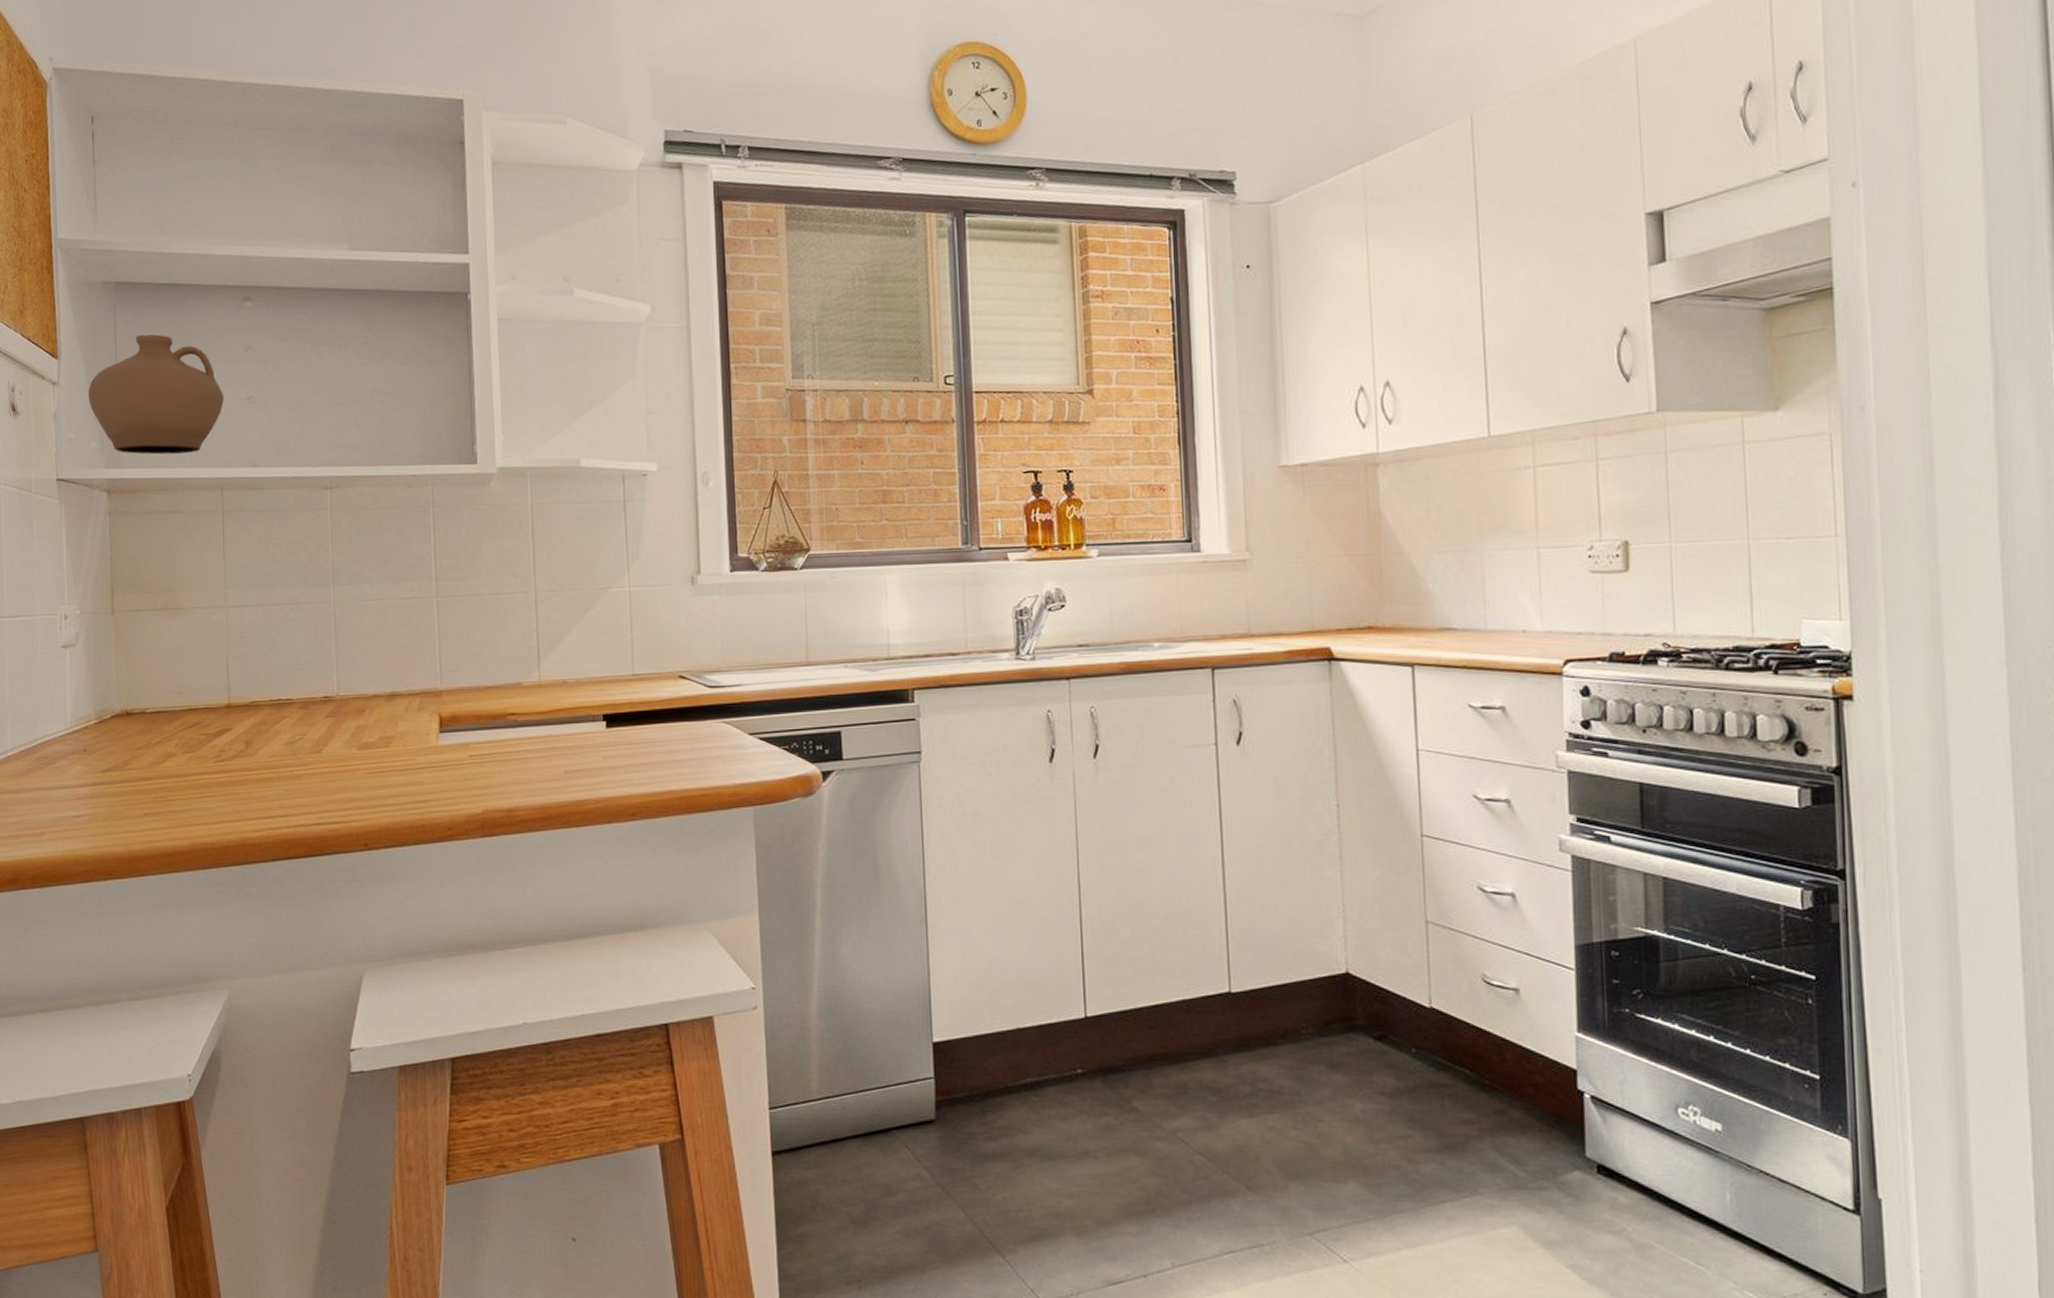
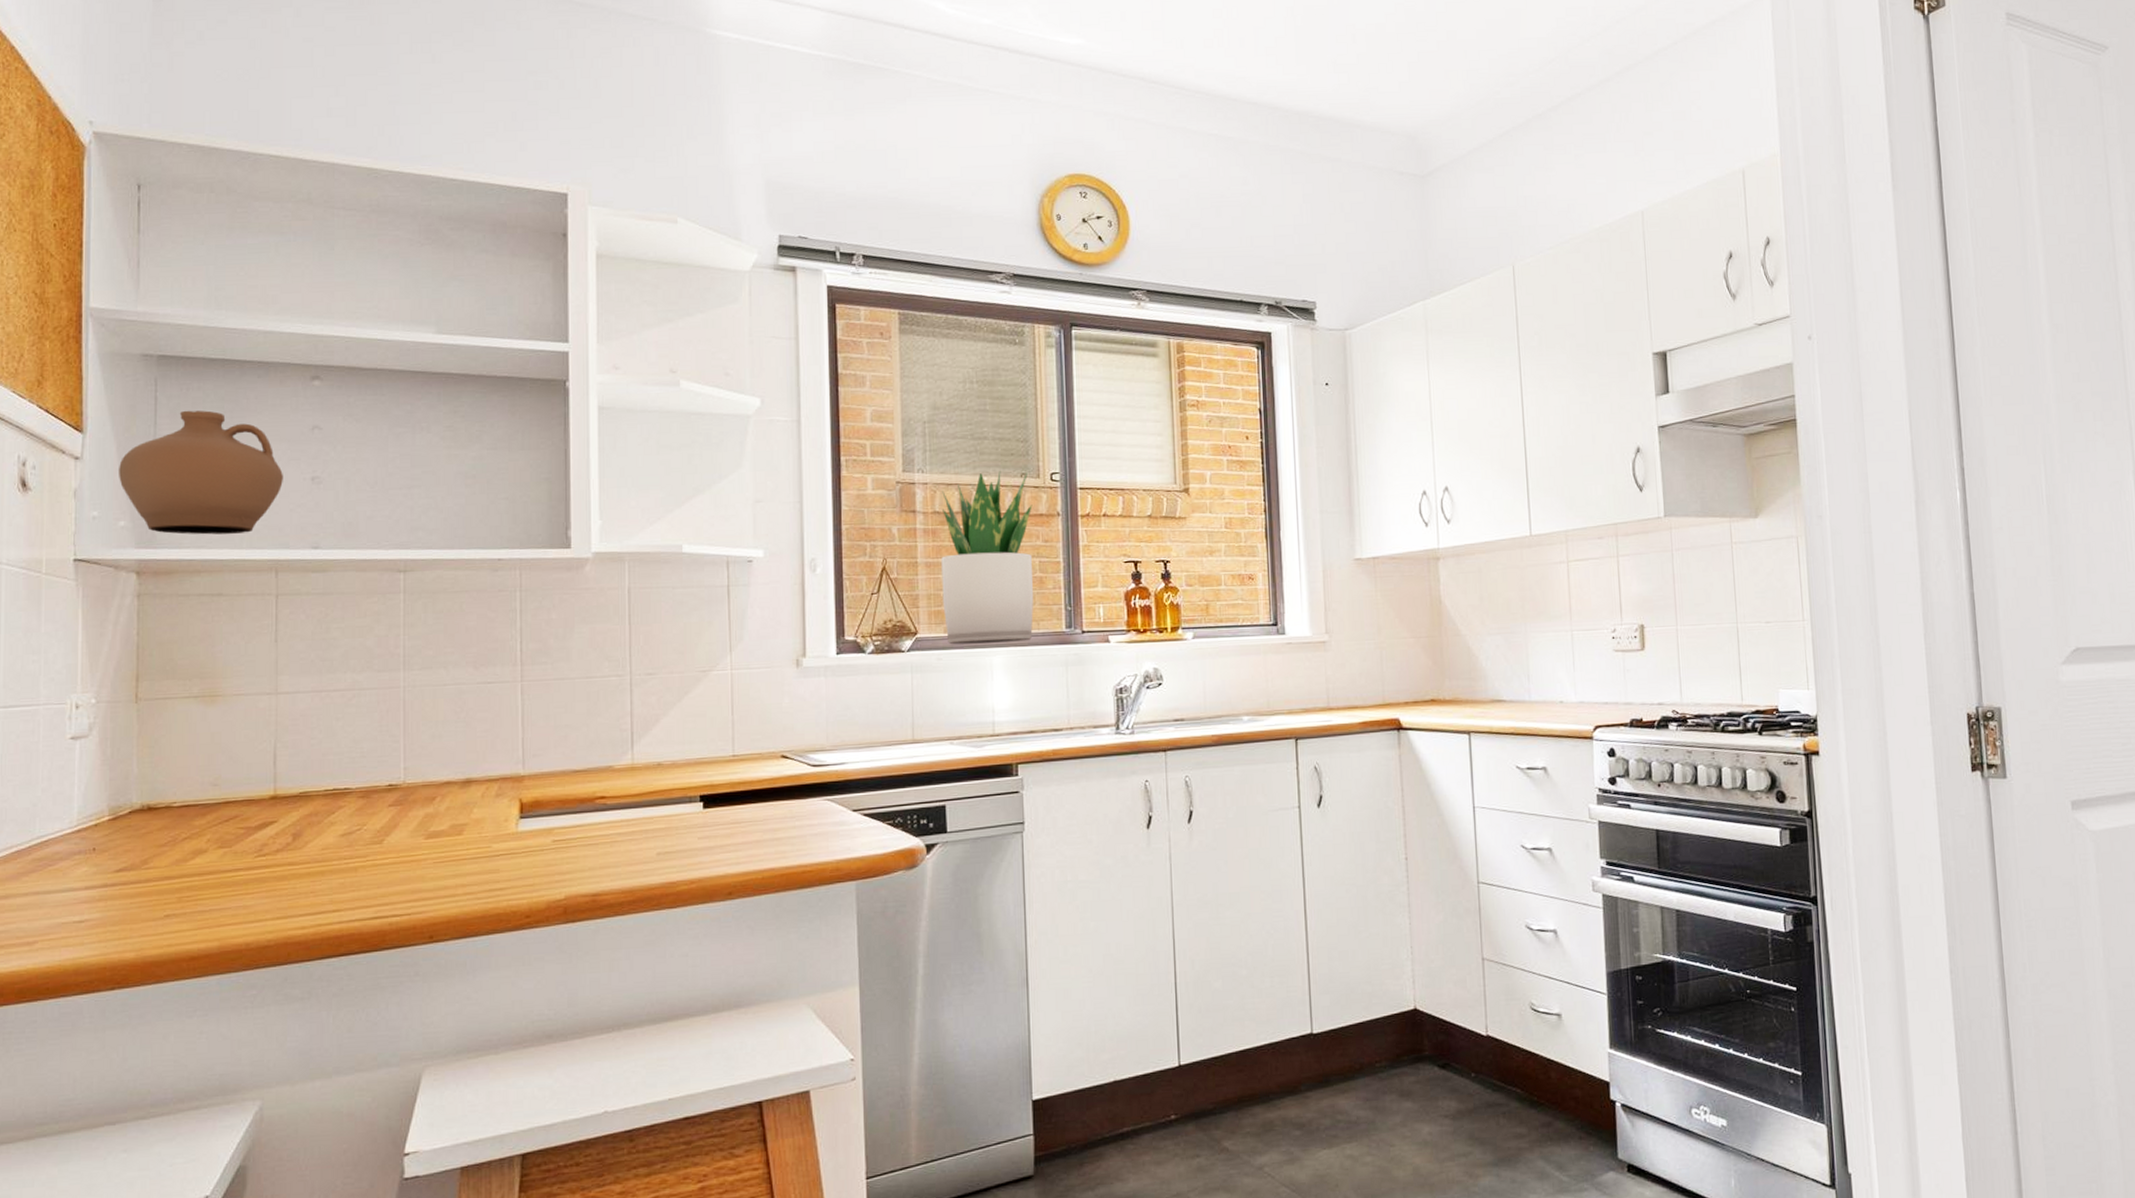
planter: none [832,375,929,562] -> present [941,471,1034,645]

